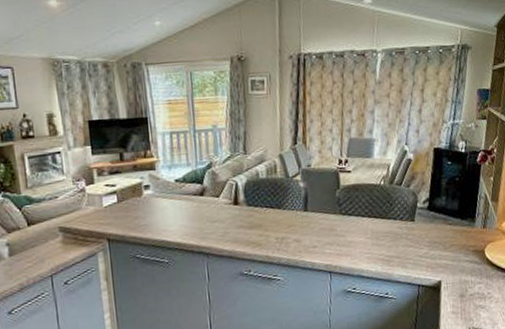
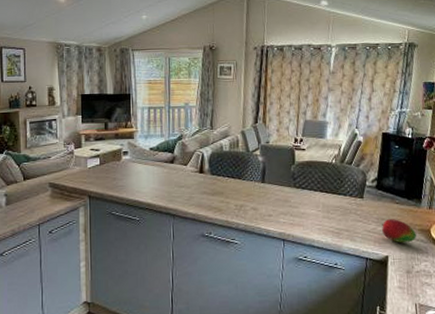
fruit: none [433,241,470,267] -> present [381,219,416,243]

